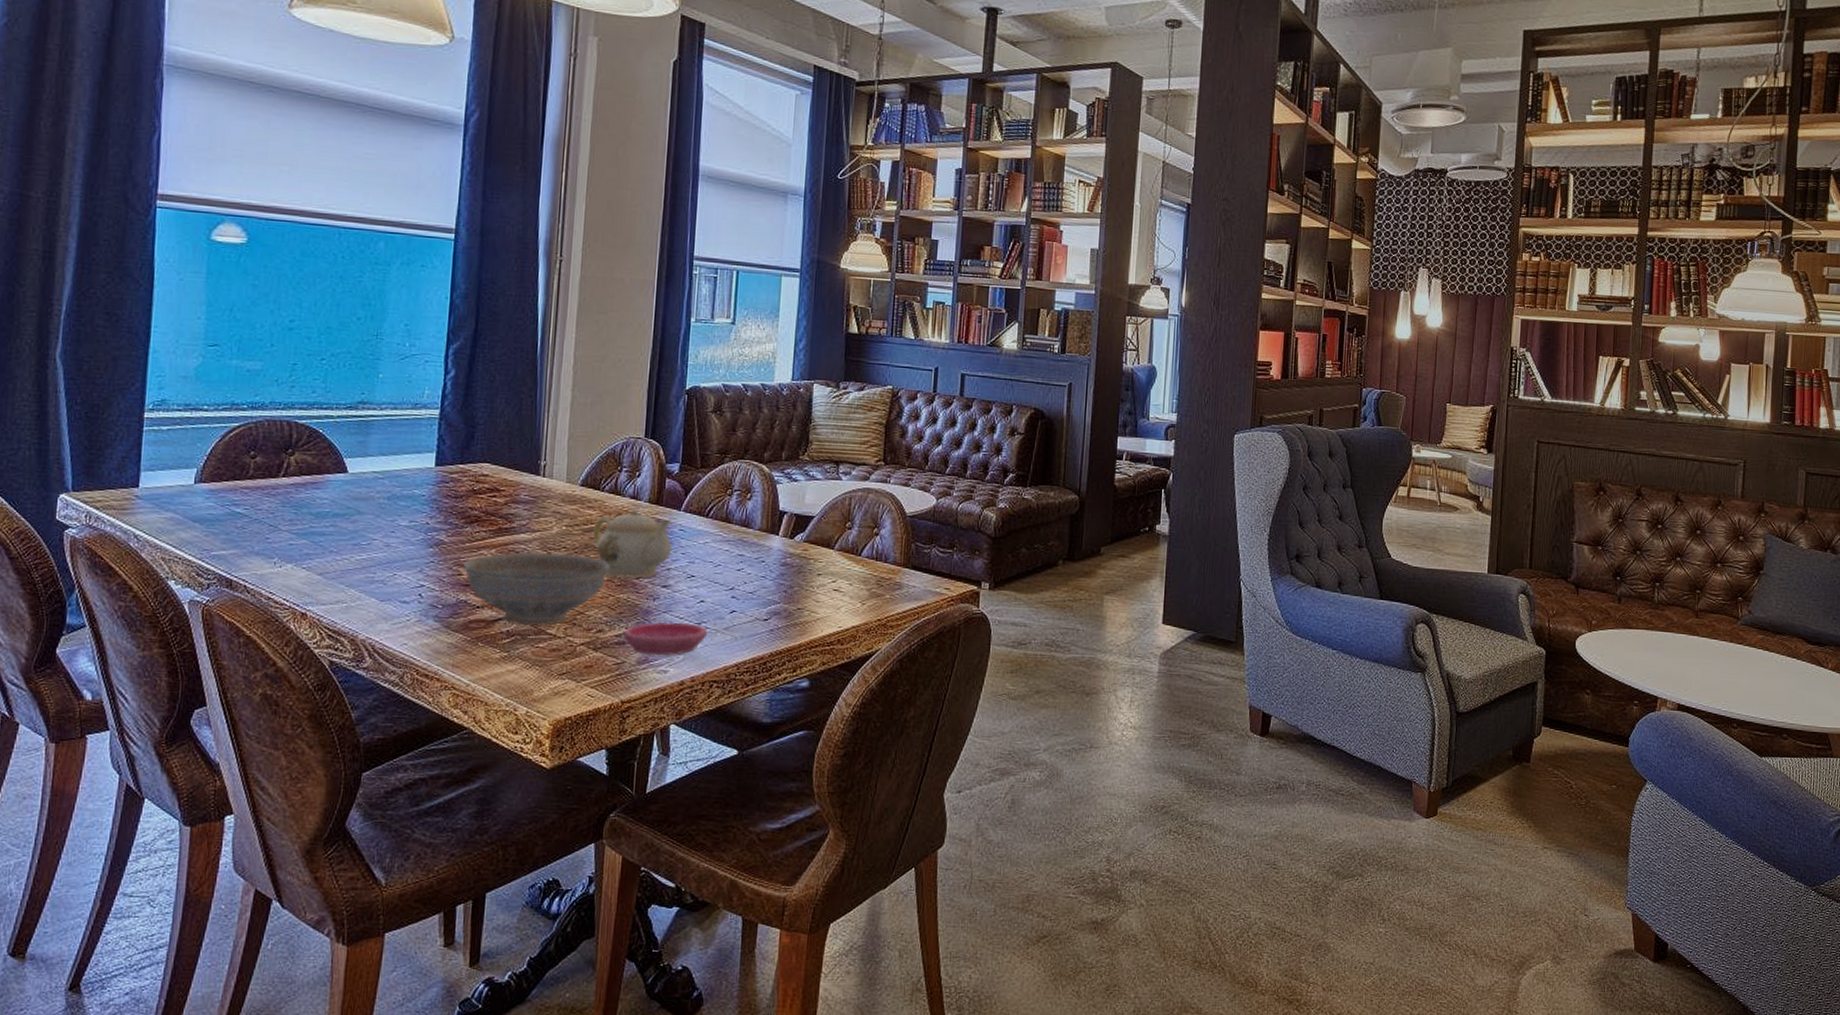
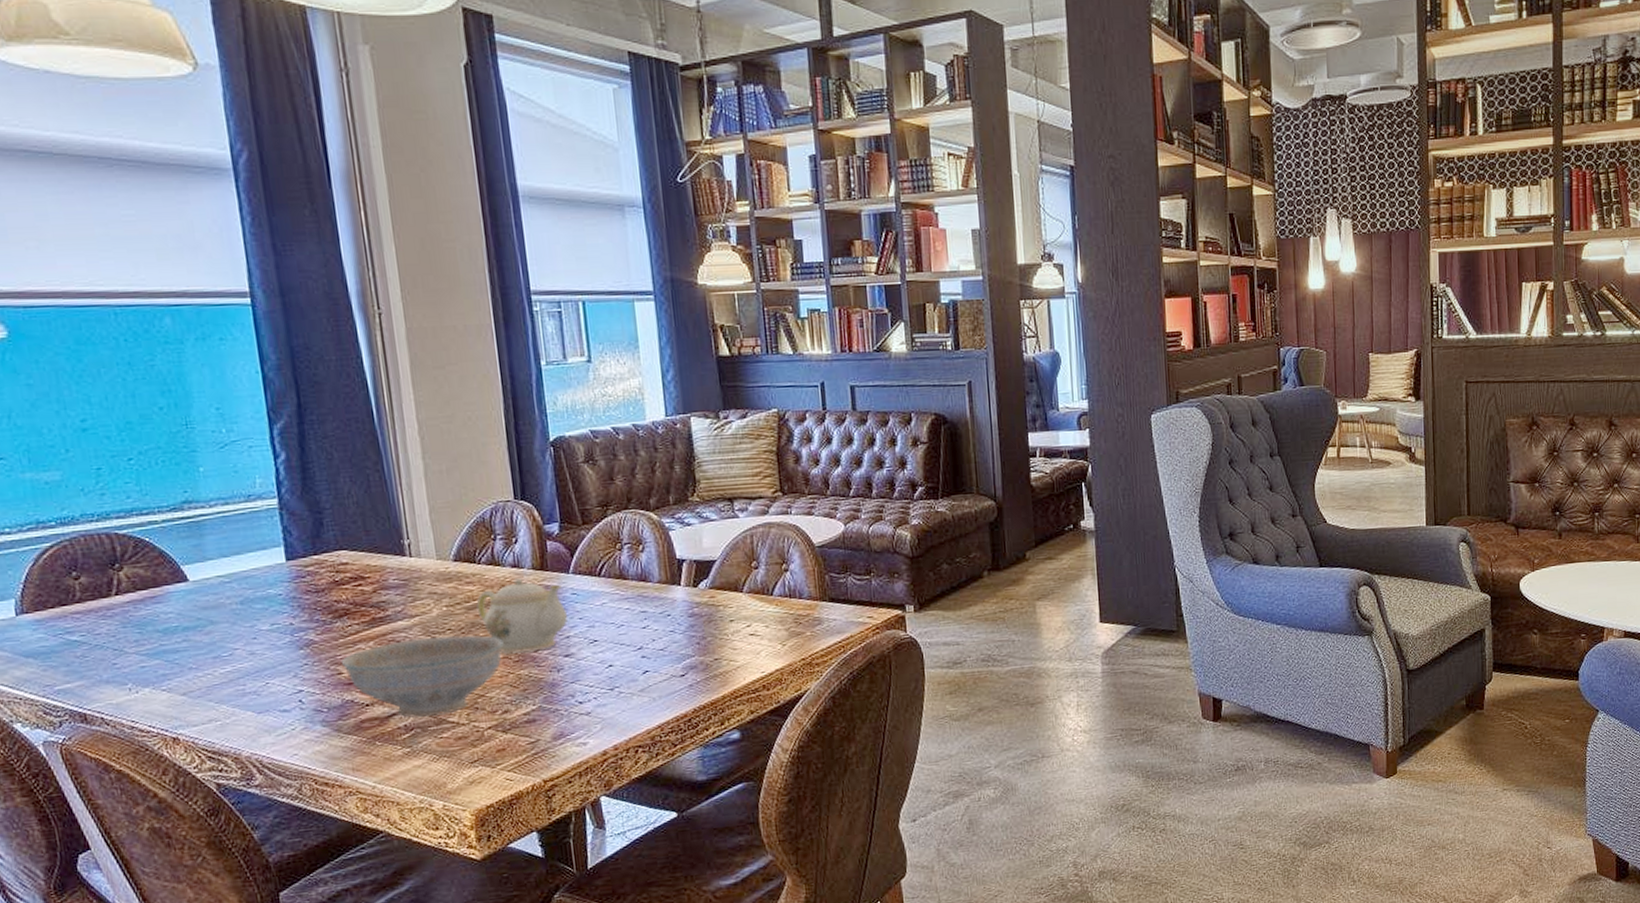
saucer: present [624,622,707,656] -> none [532,690,622,730]

